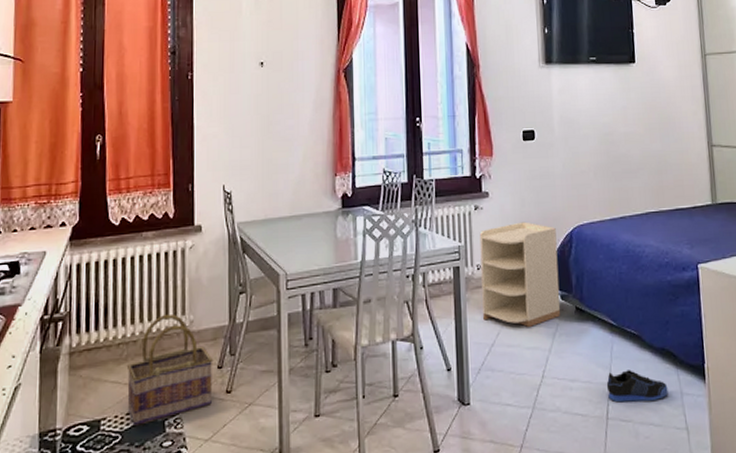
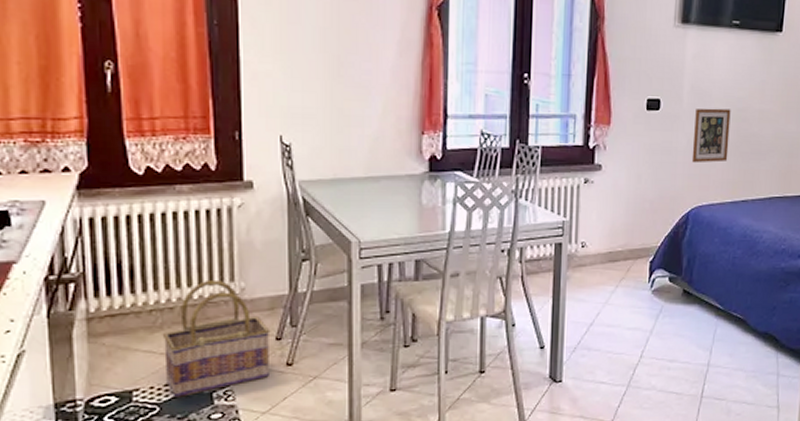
nightstand: present [479,221,561,327] -> none [584,199,672,308]
picture frame: none [567,134,602,185] -> present [691,108,731,163]
sneaker: present [606,370,668,403] -> none [704,352,766,382]

